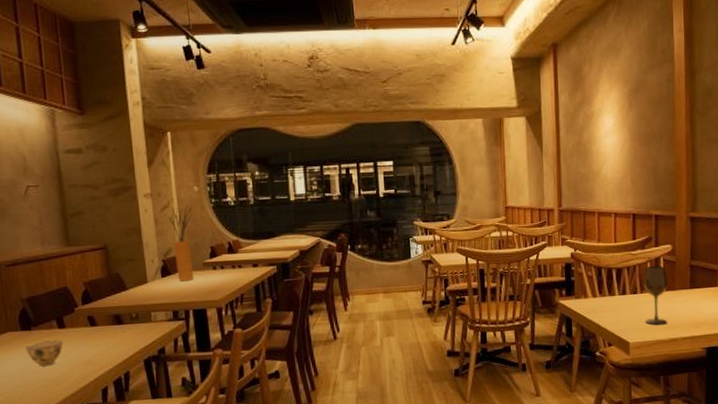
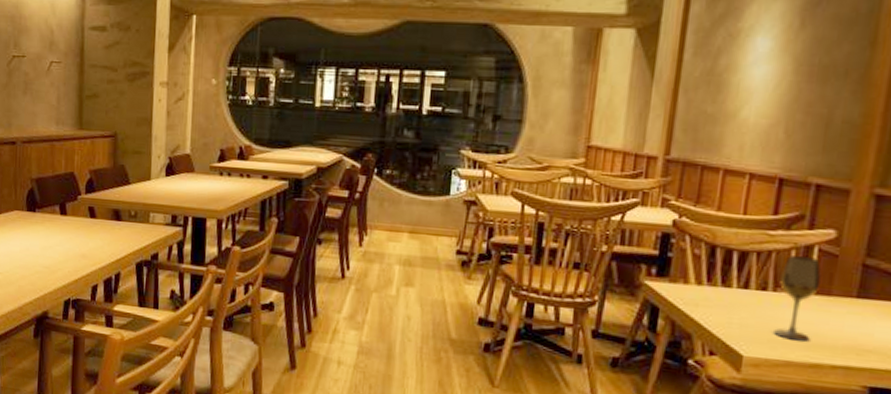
teacup: present [25,339,64,367] -> none [28,225,63,252]
vase: present [168,205,193,282] -> none [181,99,208,185]

